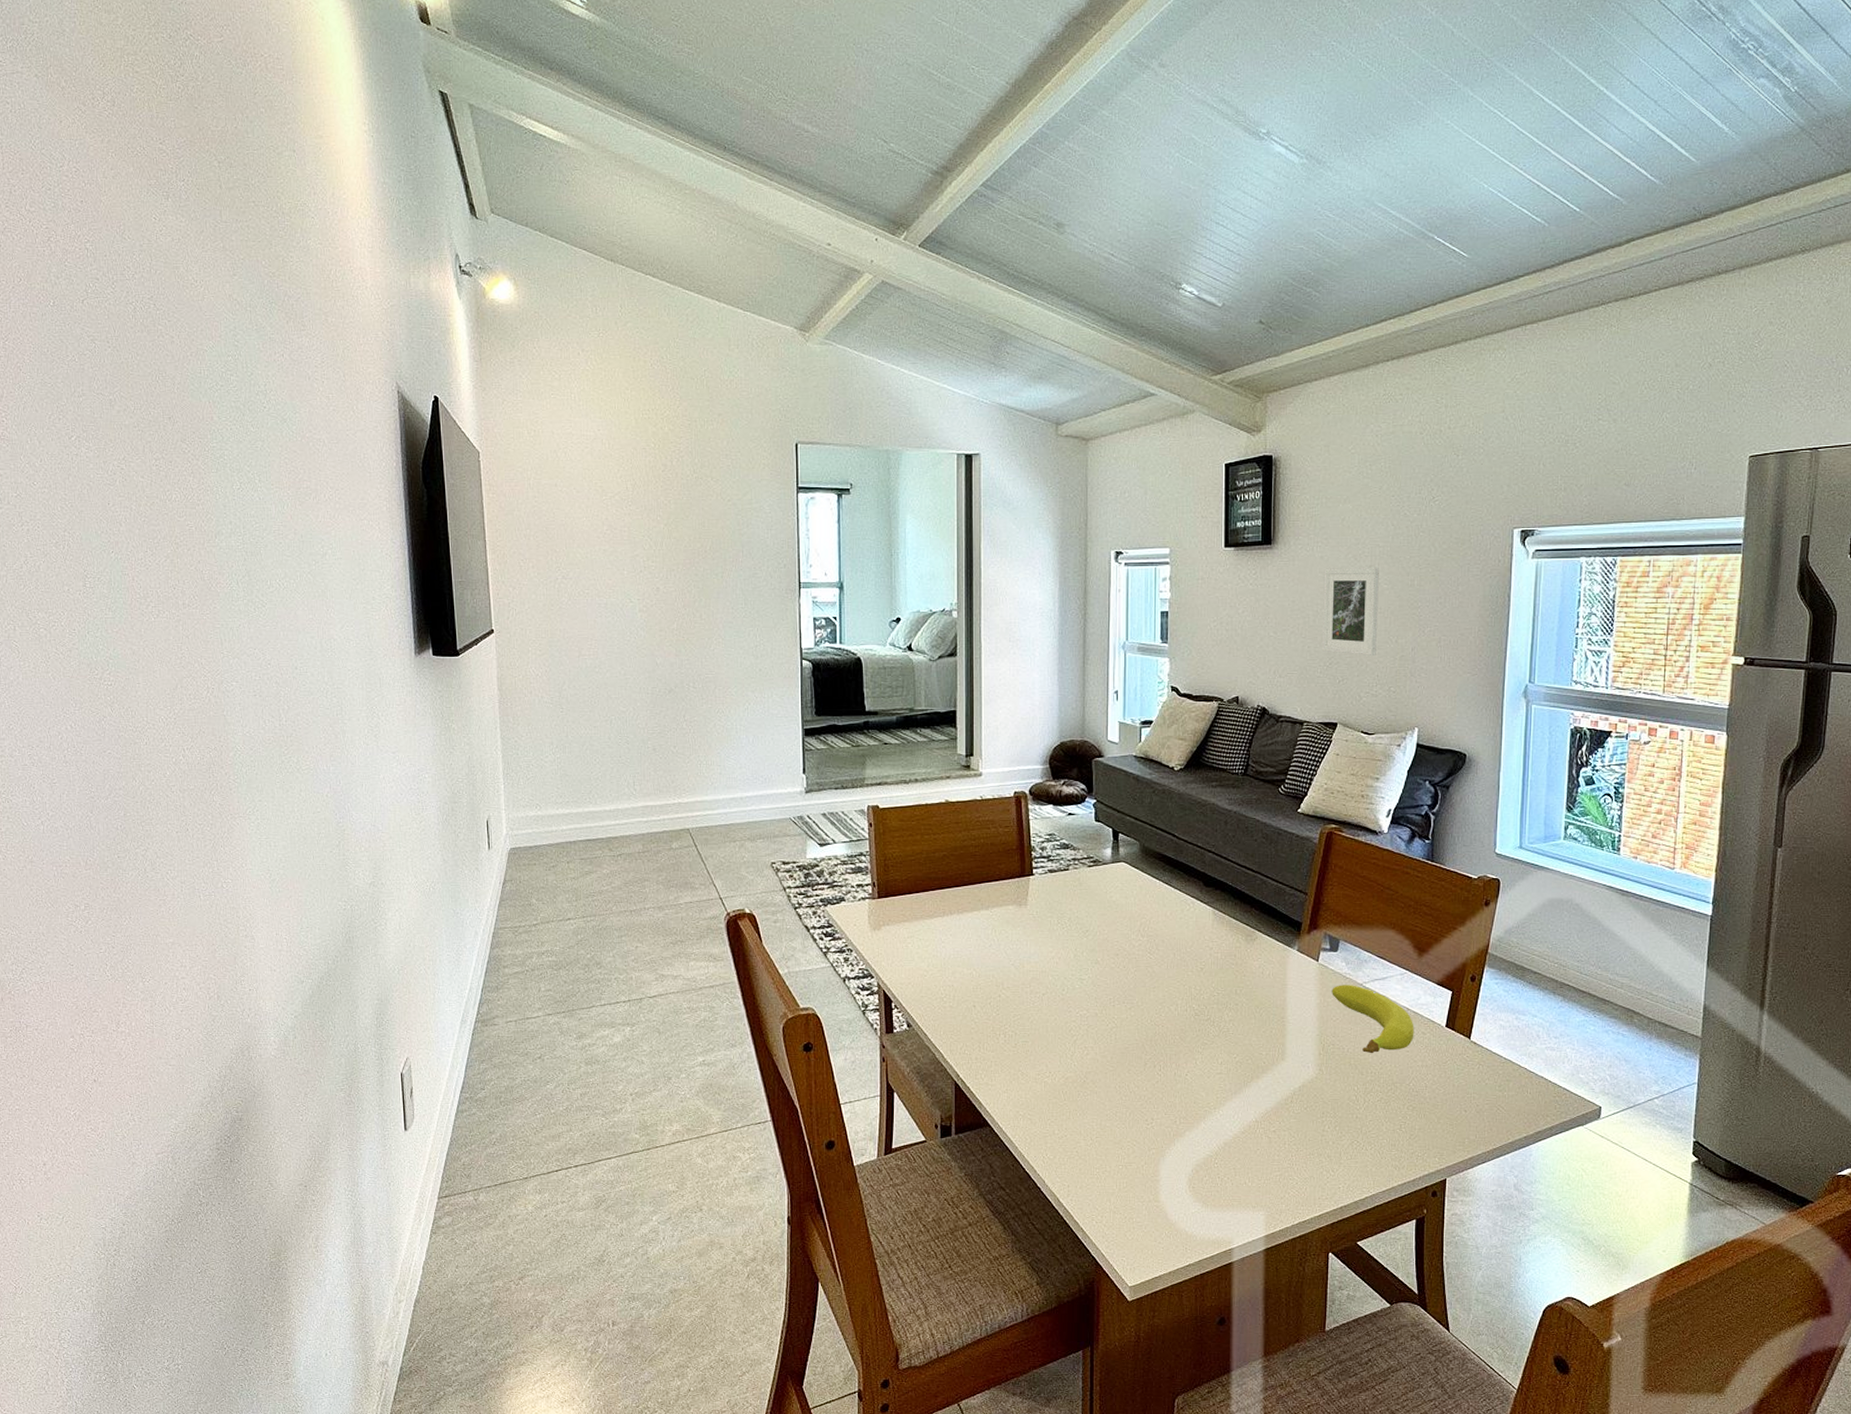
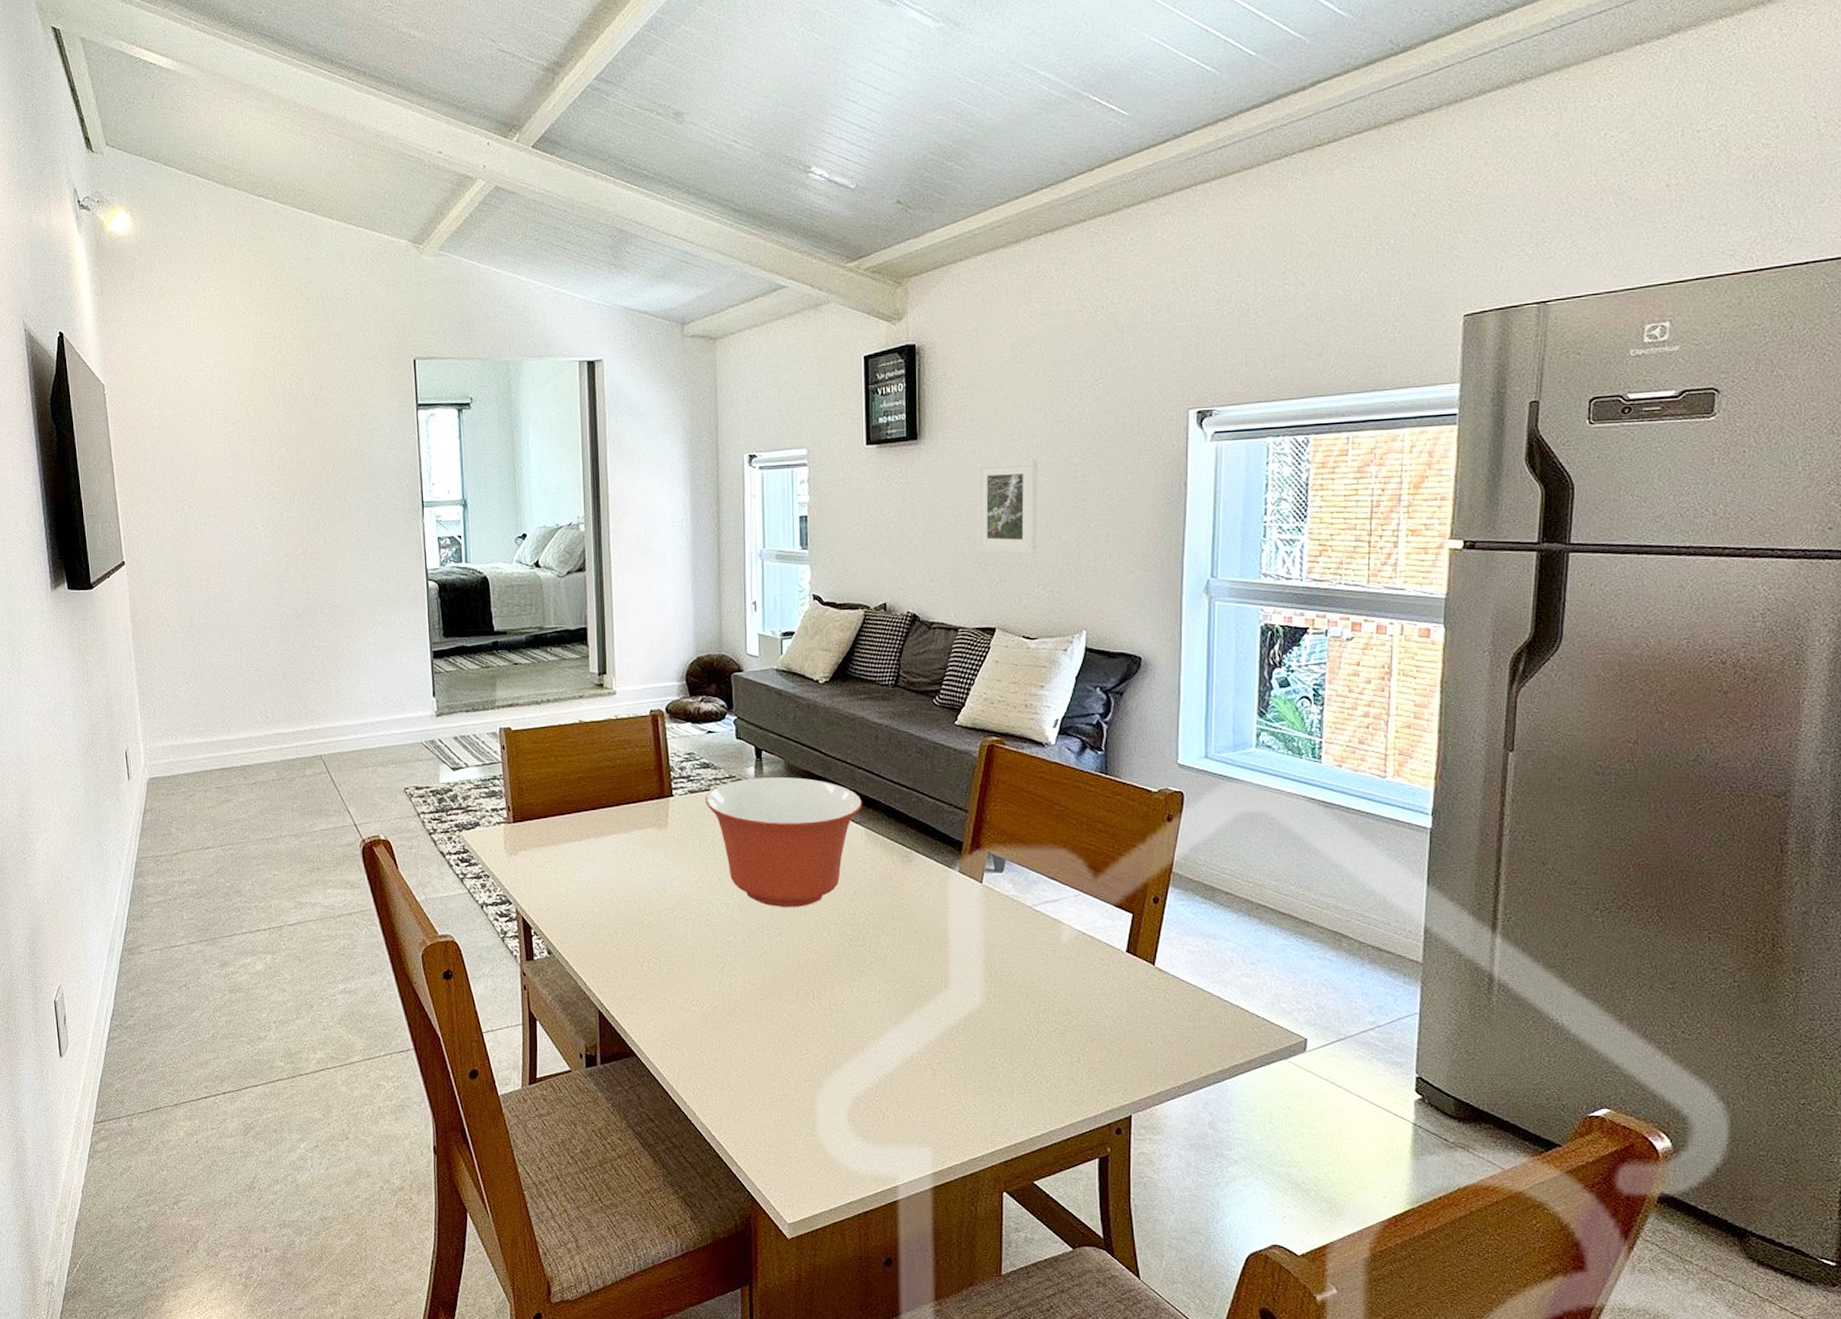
mixing bowl: none [1063,859,1212,983] -> present [705,777,863,907]
fruit: present [1332,985,1414,1054] -> none [998,908,1091,981]

